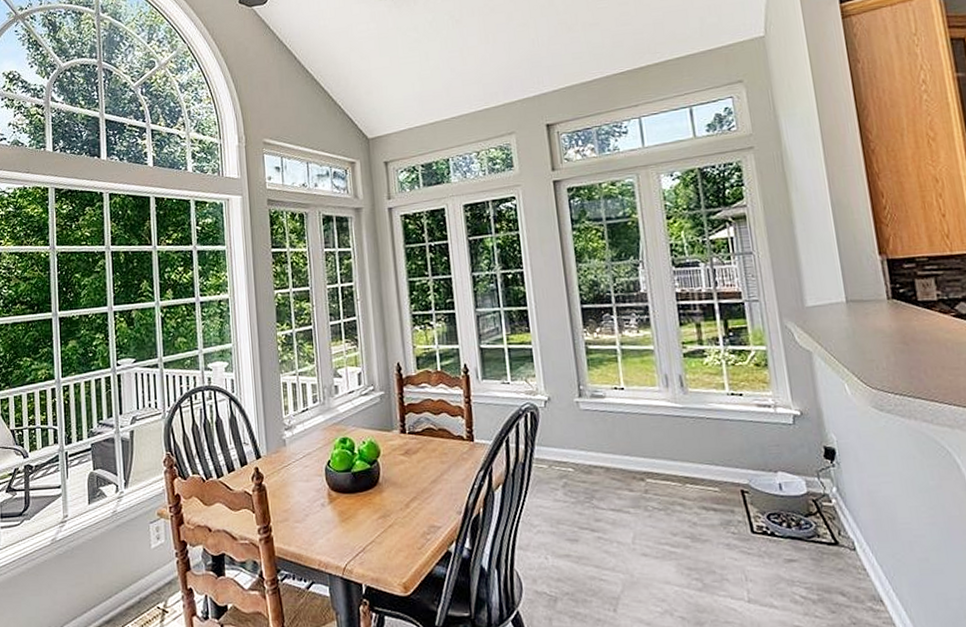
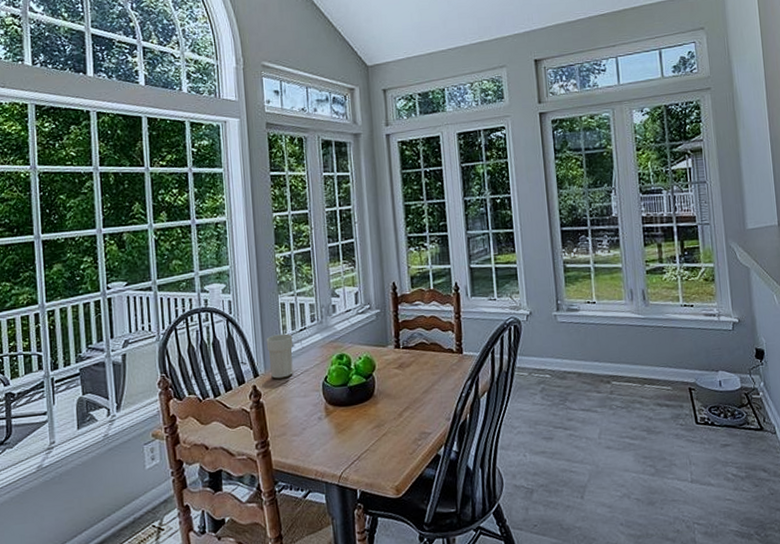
cup: none [268,414,296,462] -> present [266,333,293,380]

